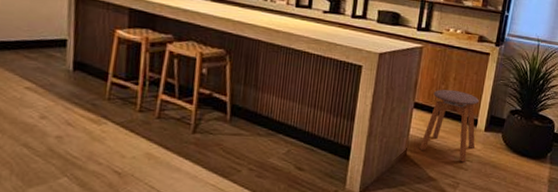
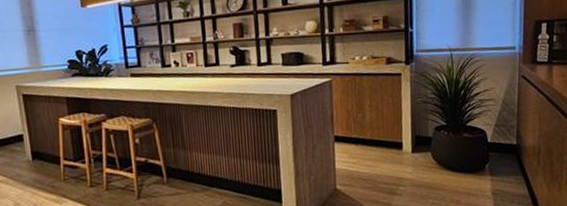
stool: present [419,89,479,163] -> none [348,117,405,188]

